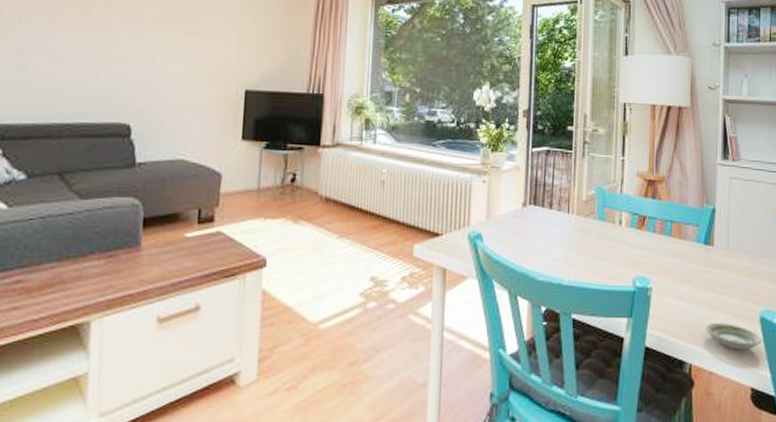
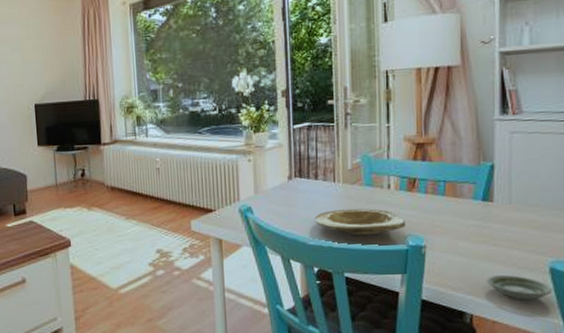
plate: none [547,243,635,274] -> present [316,208,406,236]

